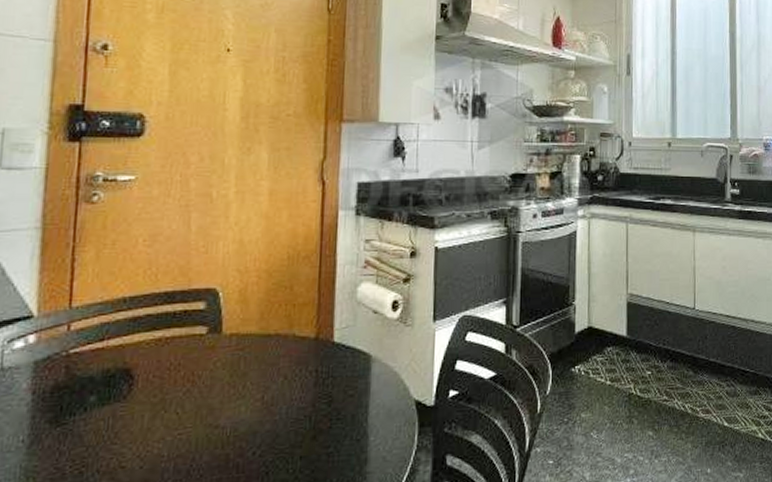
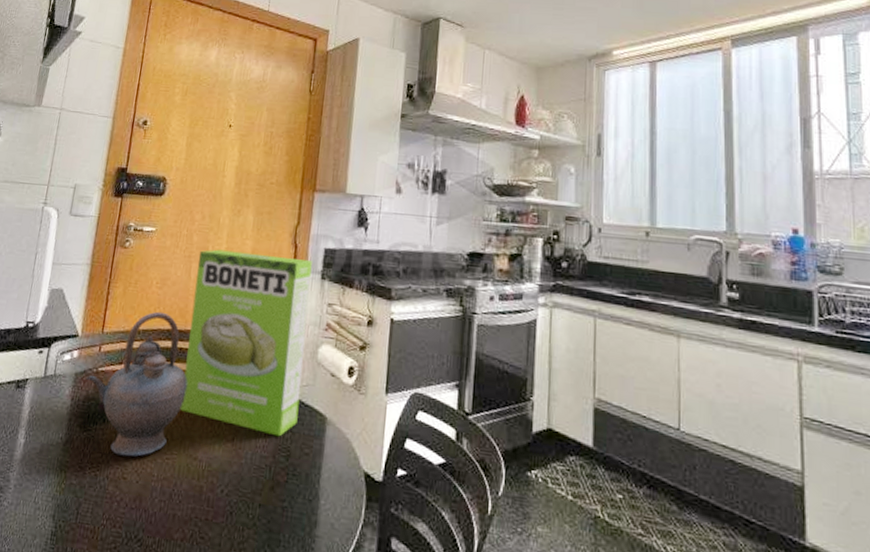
teapot: none [52,273,199,444] -> present [86,311,188,457]
cake mix box: none [192,194,344,385] -> present [180,249,312,437]

